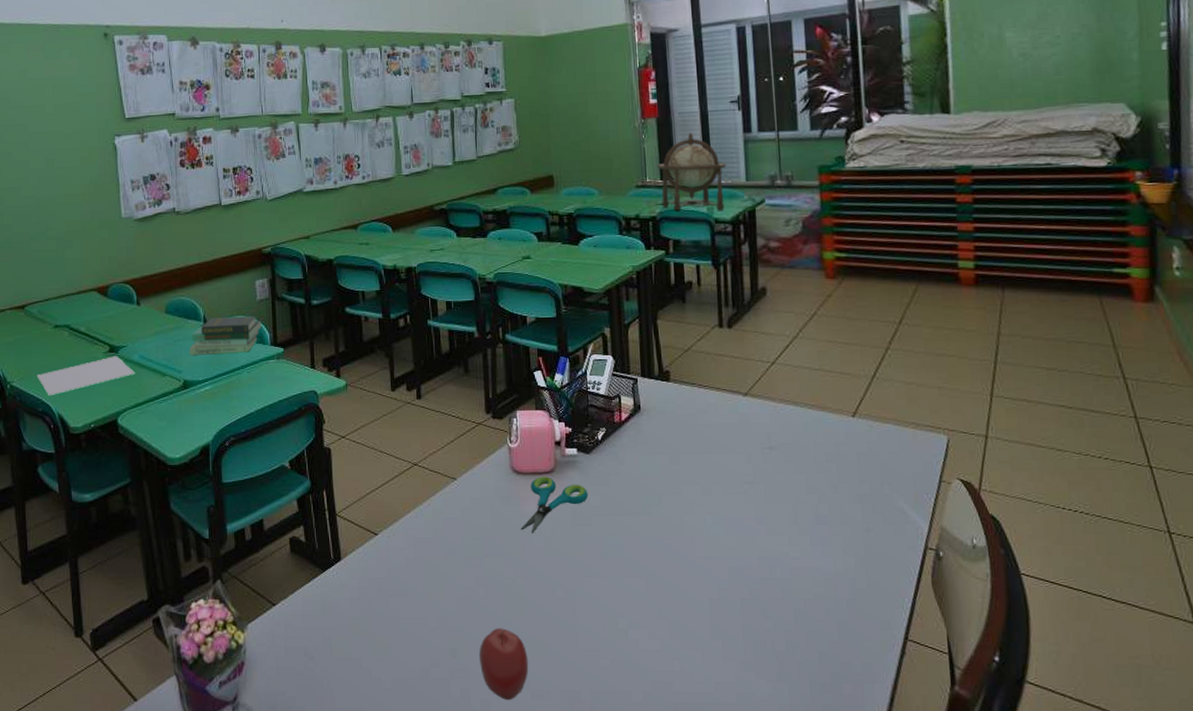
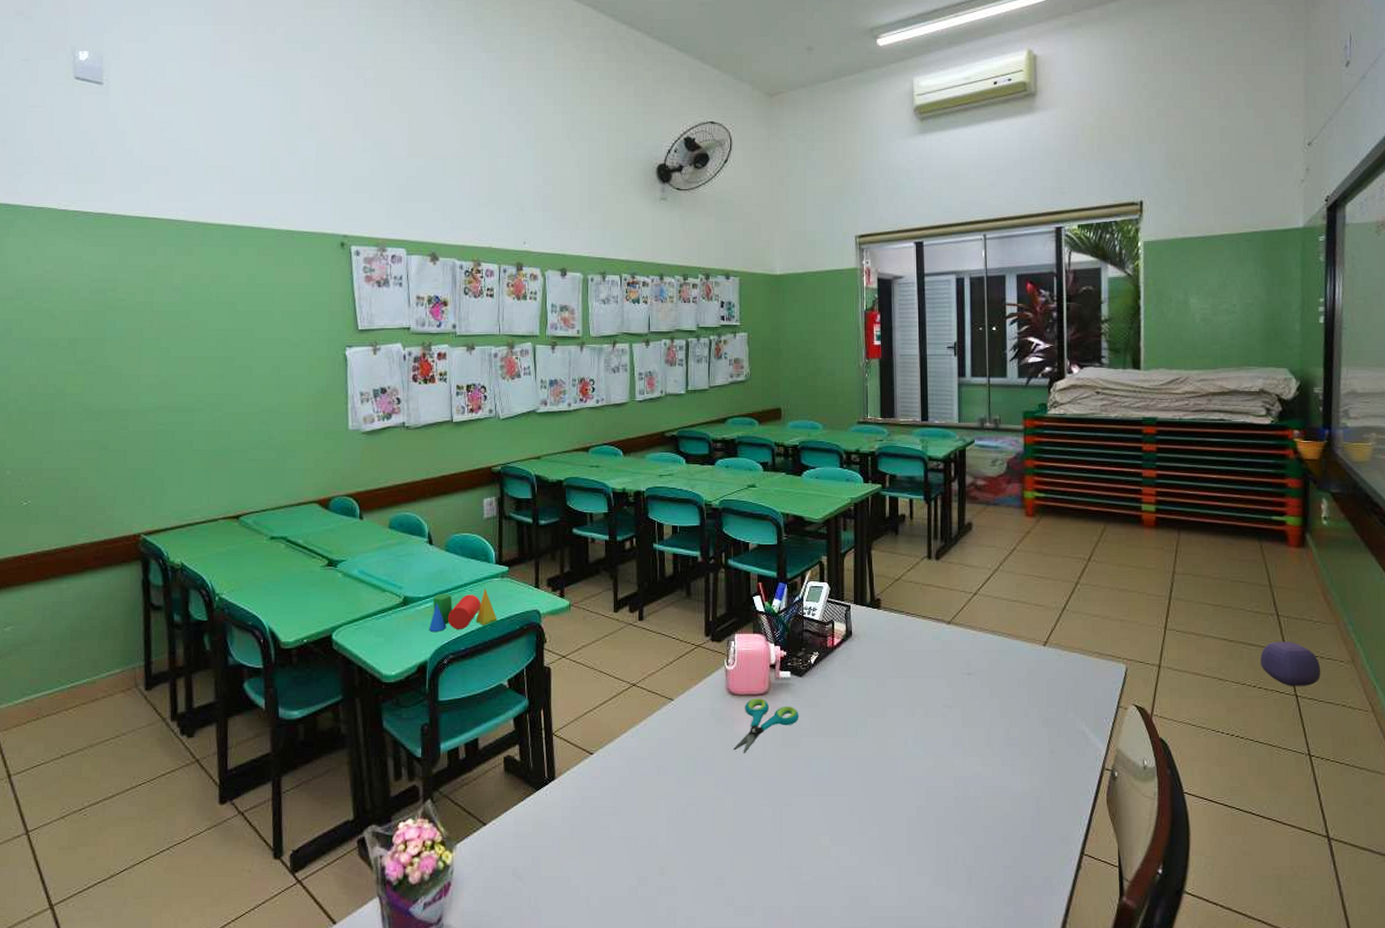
paper sheet: present [36,356,135,396] -> none [248,570,353,610]
books: present [189,315,262,355] -> none [412,533,488,571]
toy blocks: none [209,370,276,414] -> present [429,588,498,631]
apple: present [478,628,529,700] -> none [686,846,734,917]
globe: present [657,133,727,212] -> none [878,374,942,450]
ball: none [1105,407,1180,456] -> present [1260,641,1321,686]

